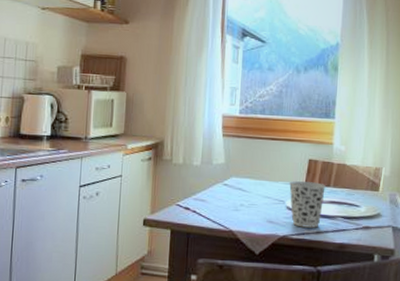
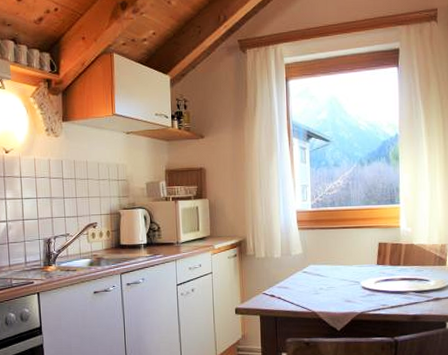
cup: present [288,181,326,228] -> none [362,263,396,304]

